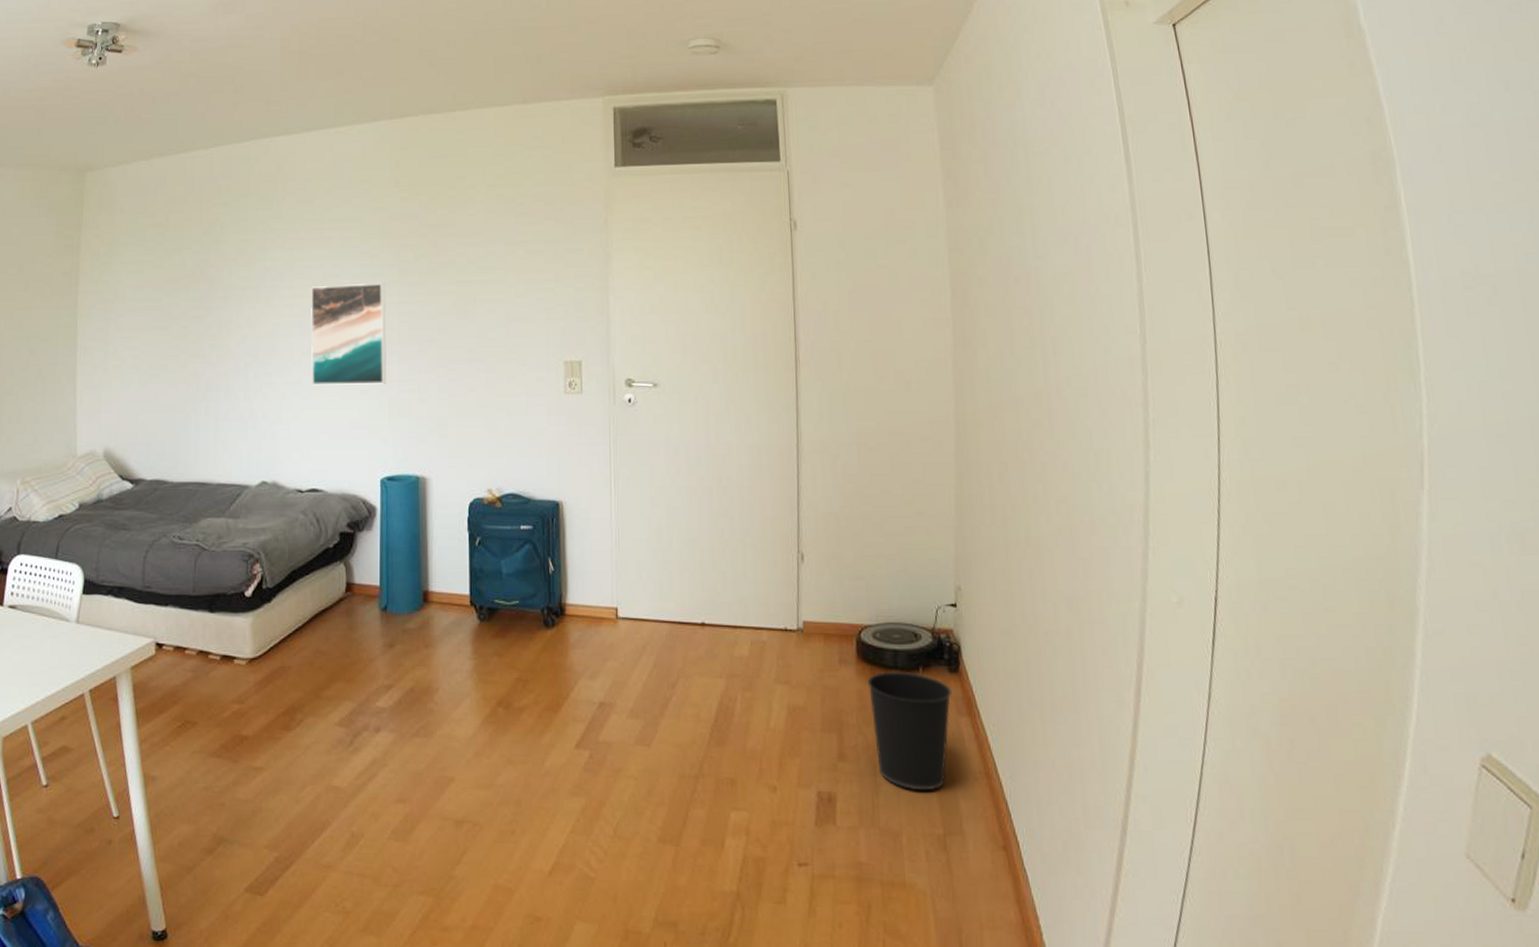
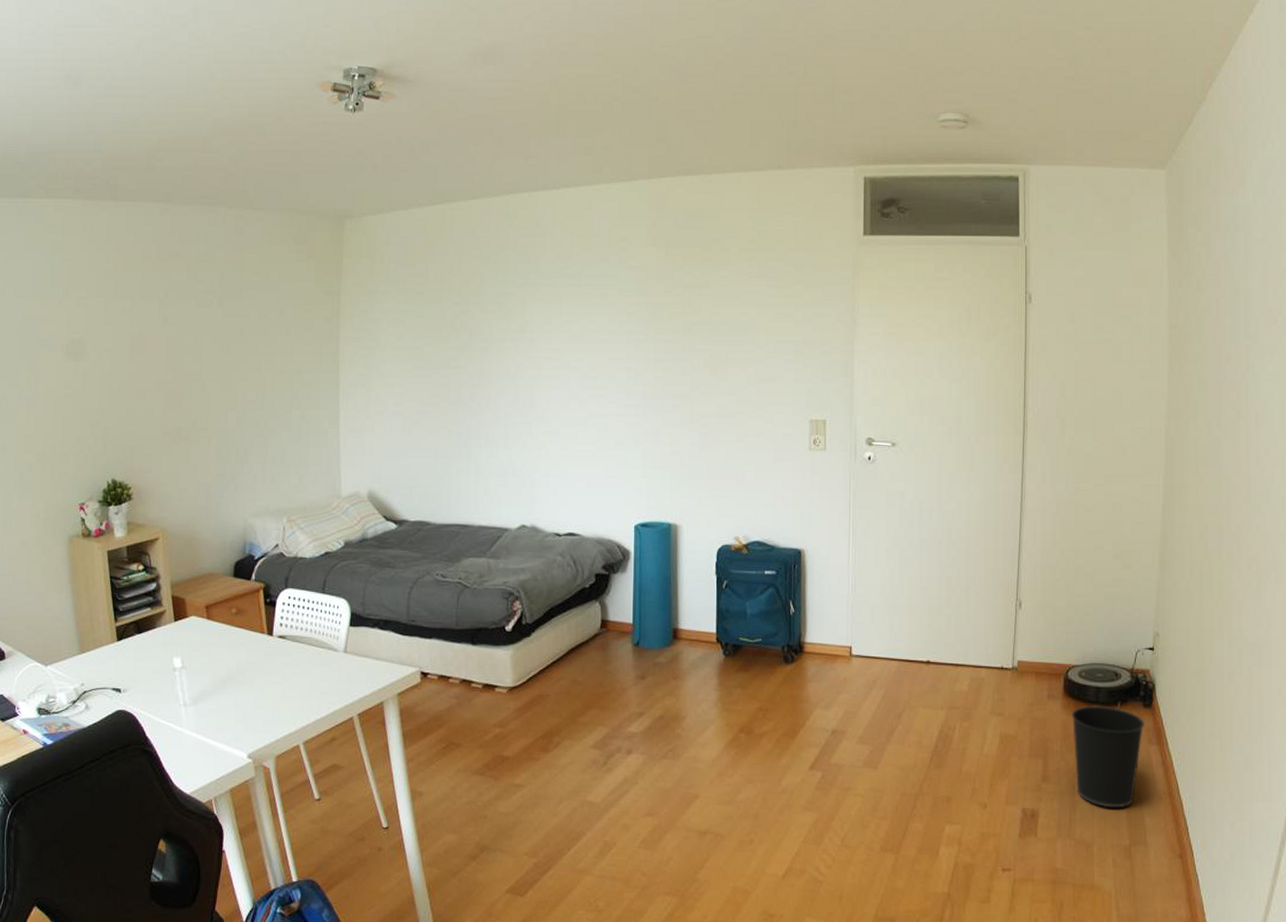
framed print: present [310,283,387,385] -> none [568,340,642,436]

